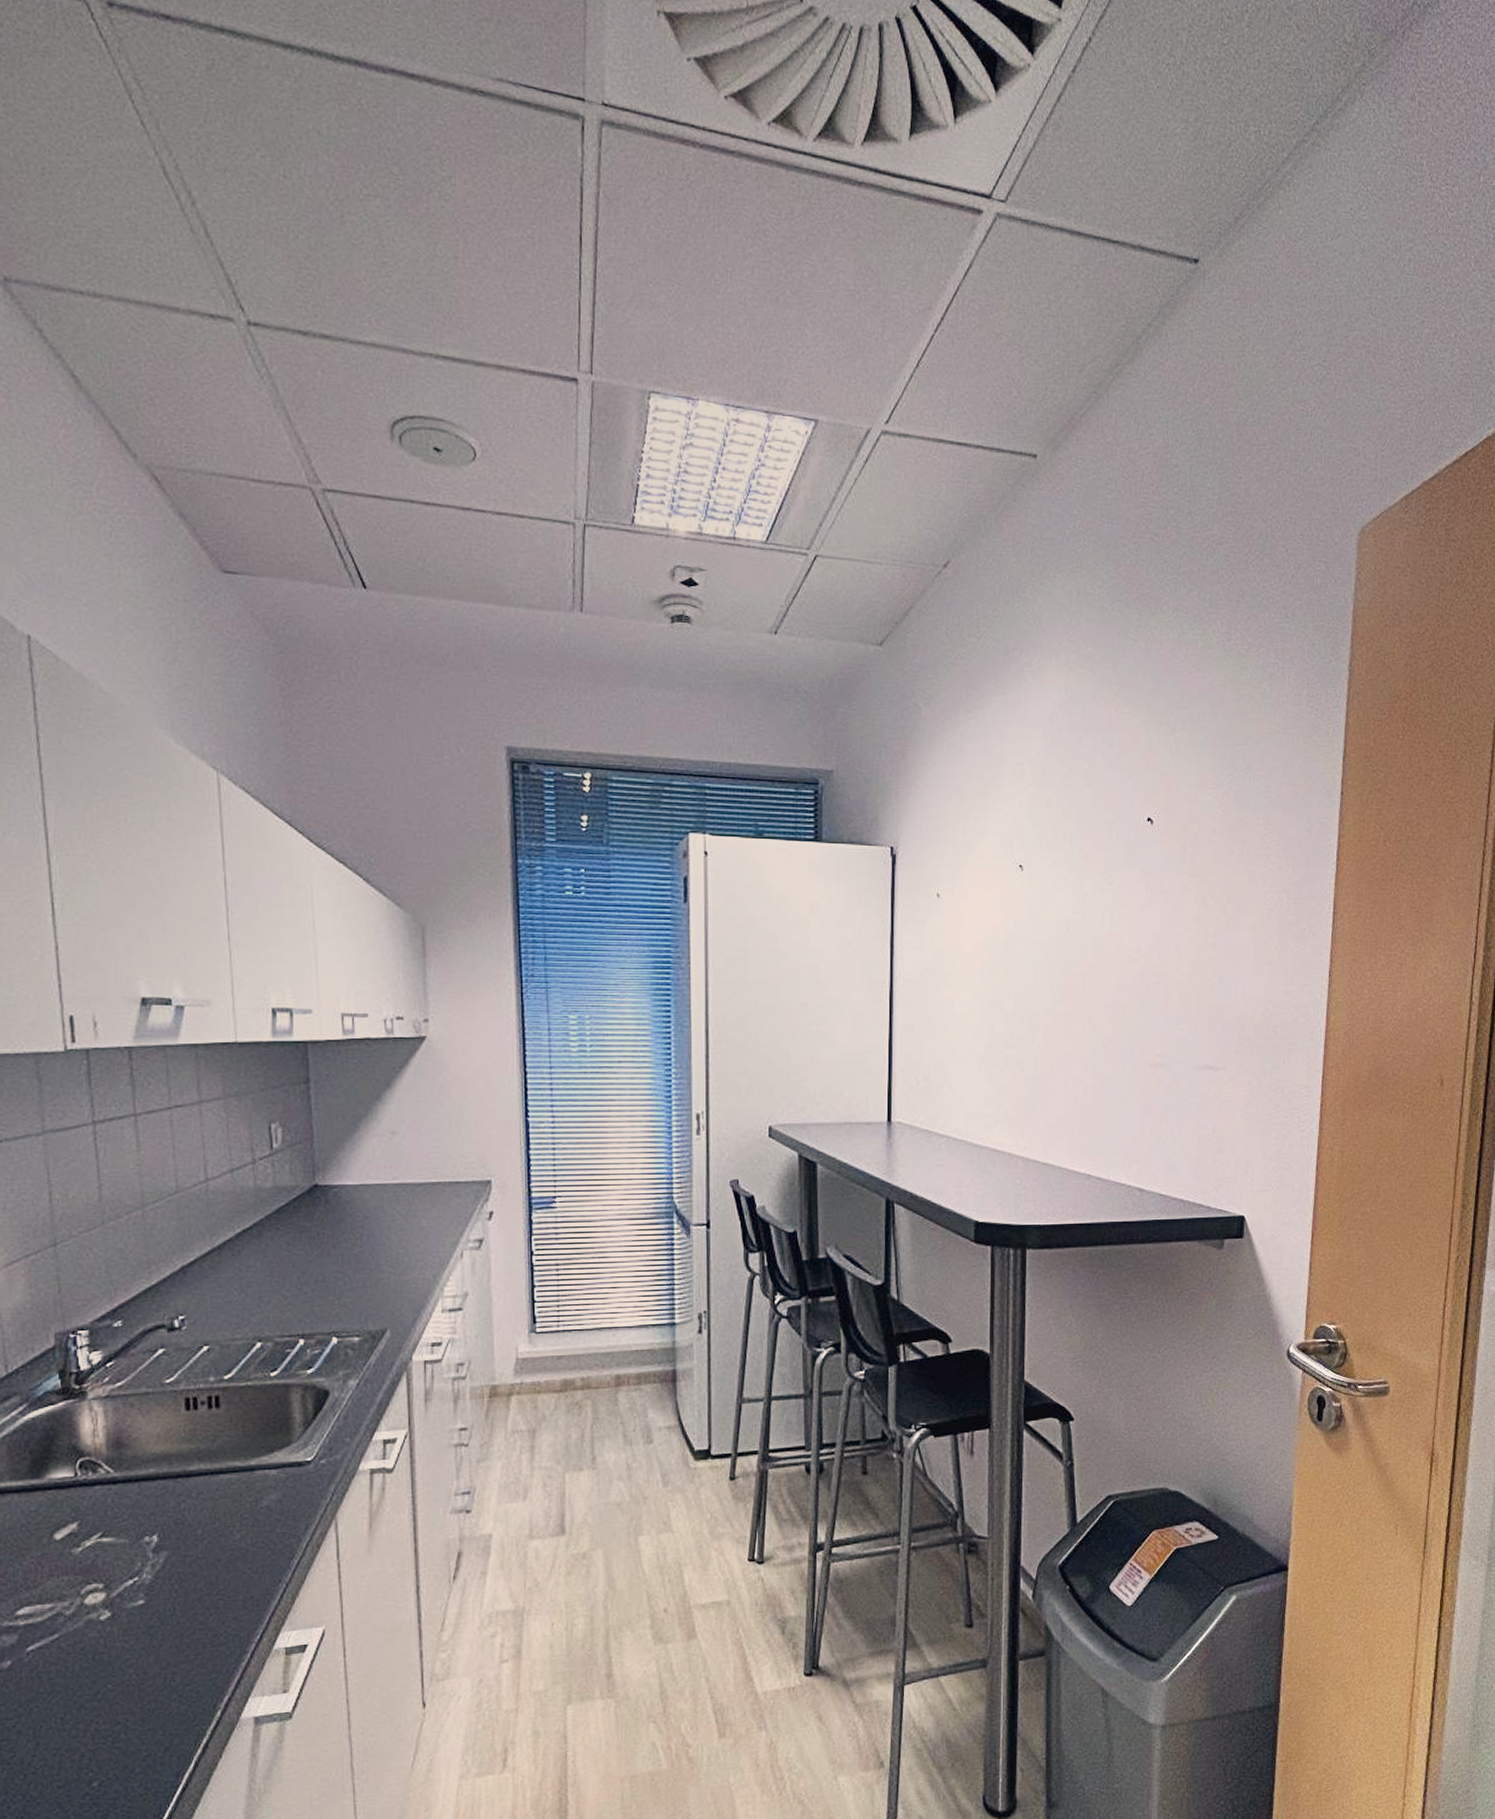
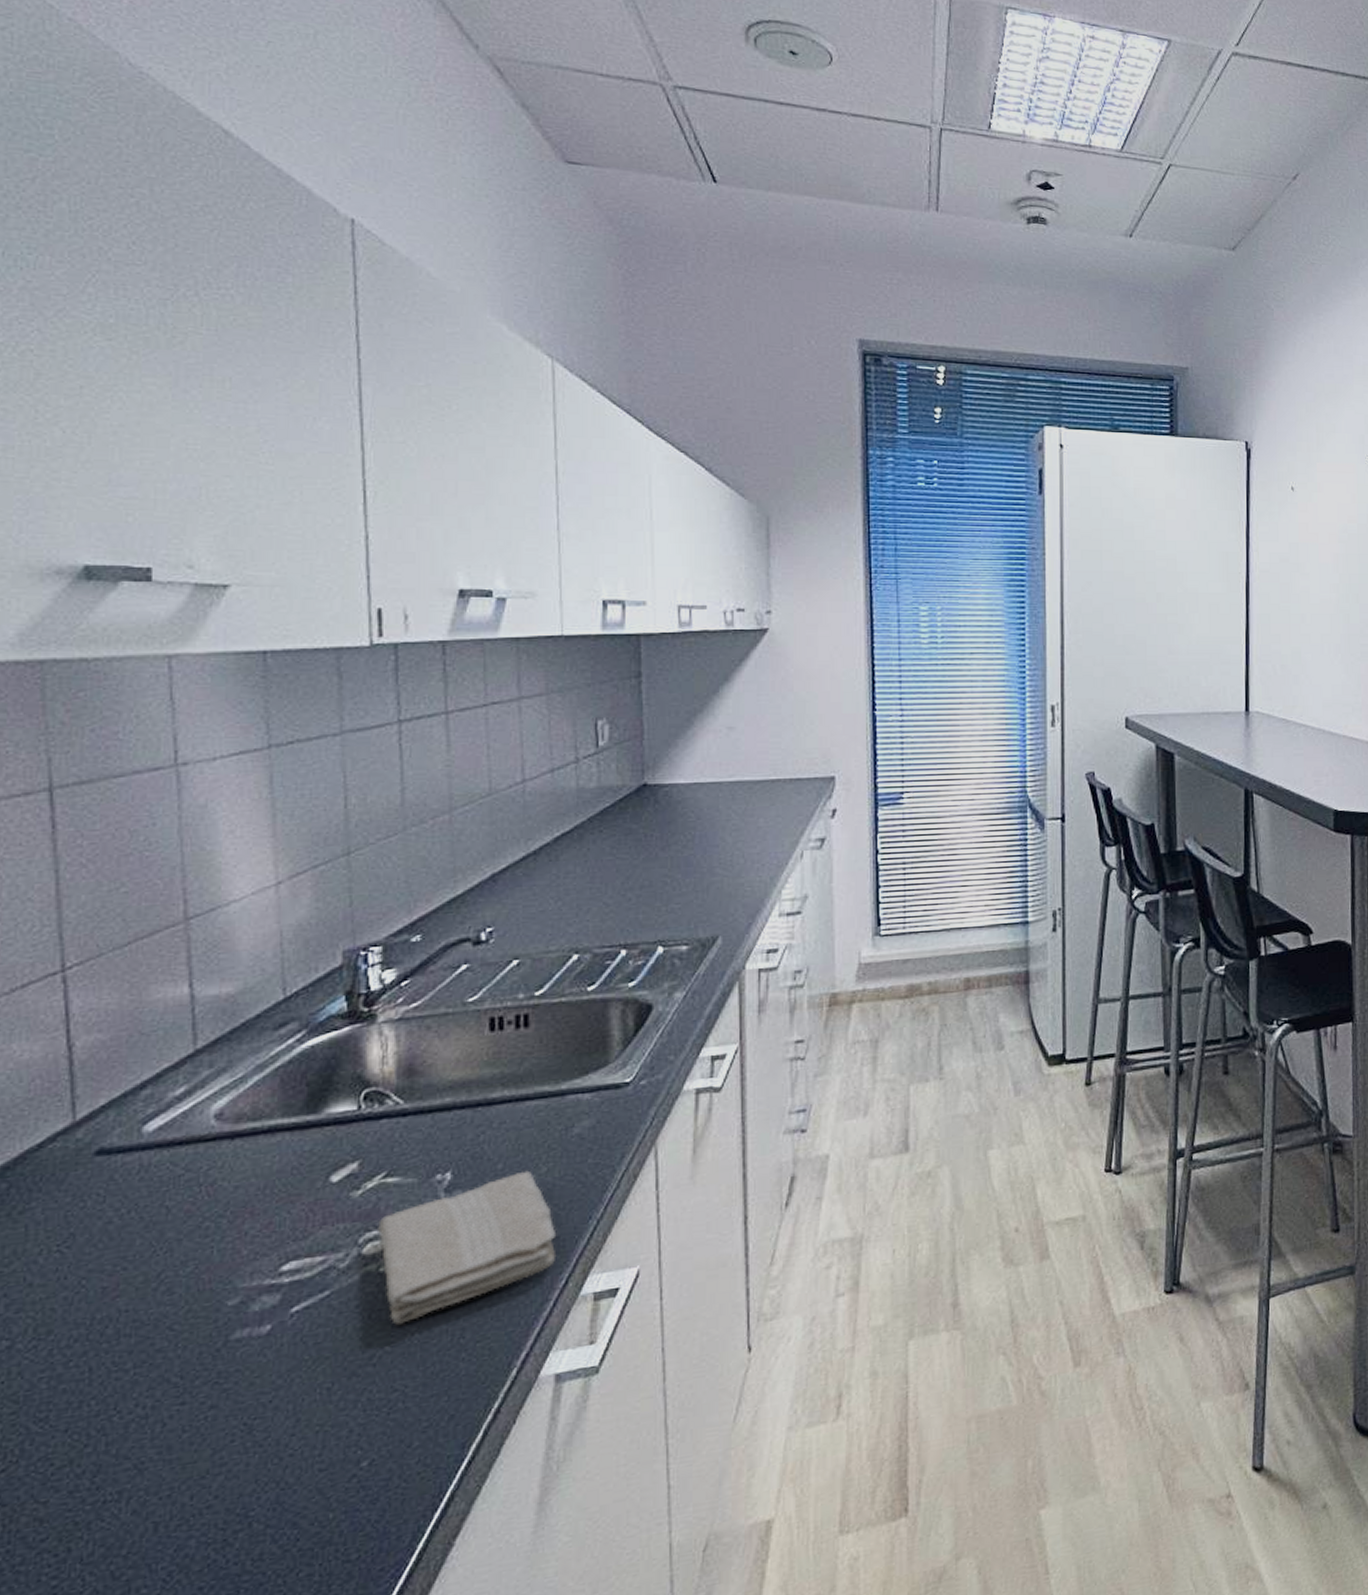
washcloth: none [95,1536,252,1666] -> present [376,1170,557,1325]

